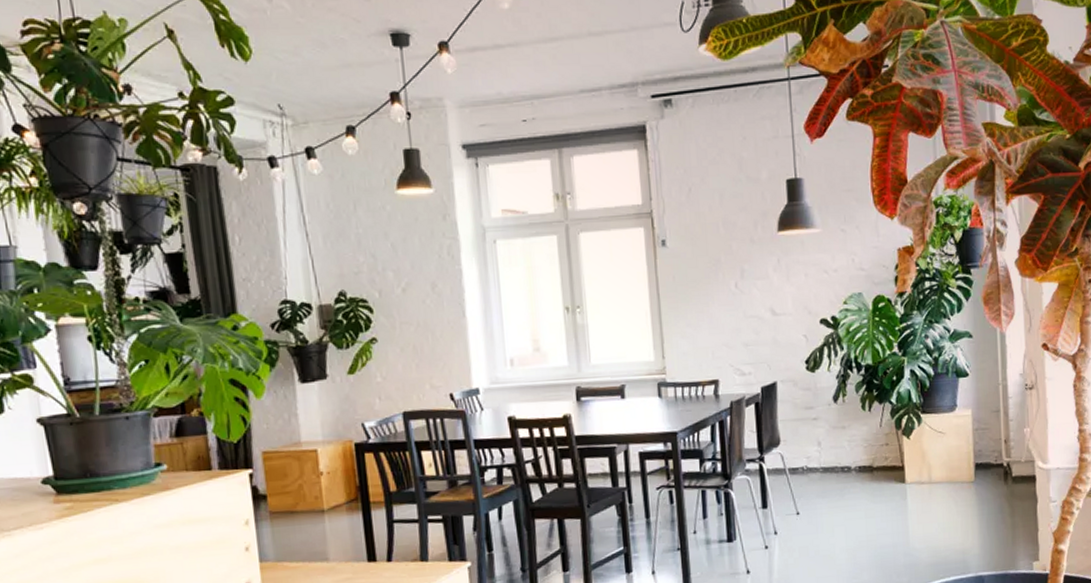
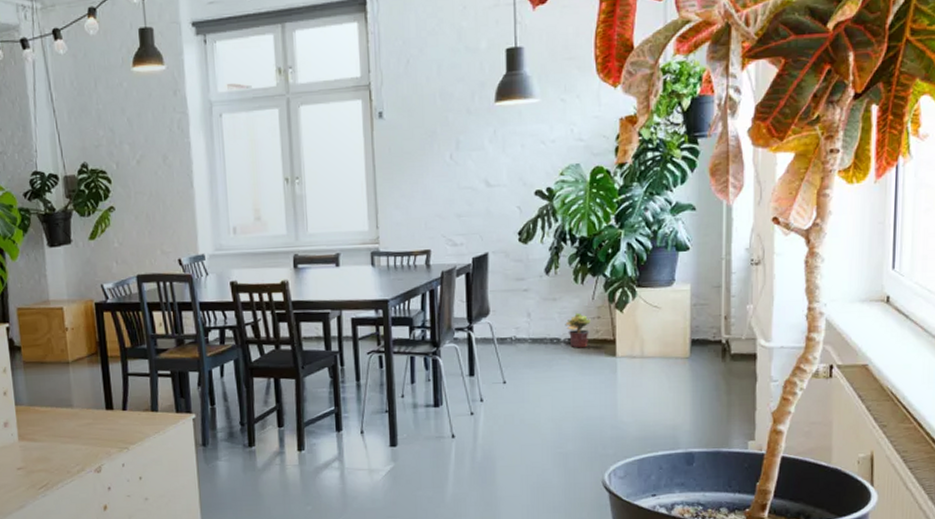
potted plant: none [855,440,880,476] -> present [565,313,591,348]

